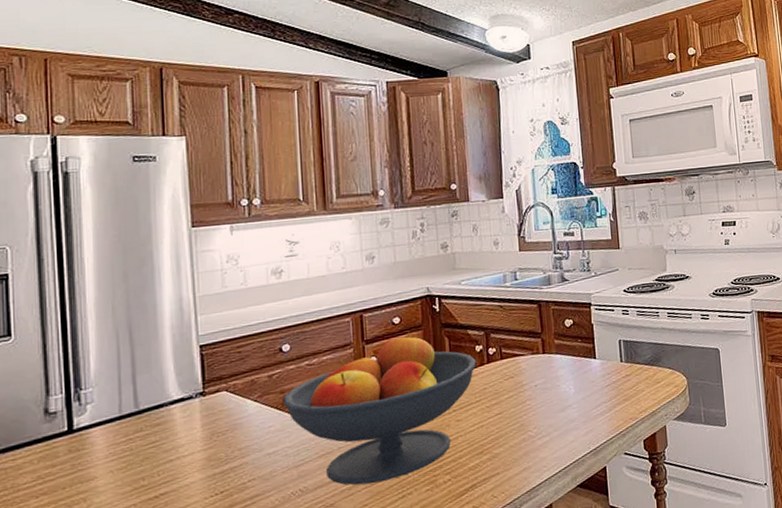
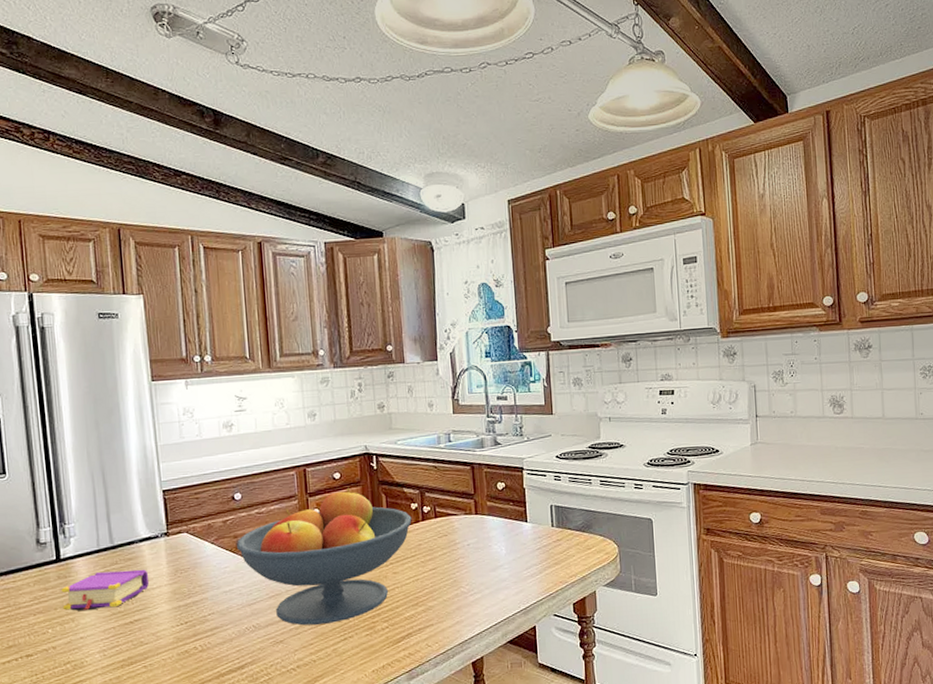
book: none [72,434,180,489] -> present [61,569,150,611]

